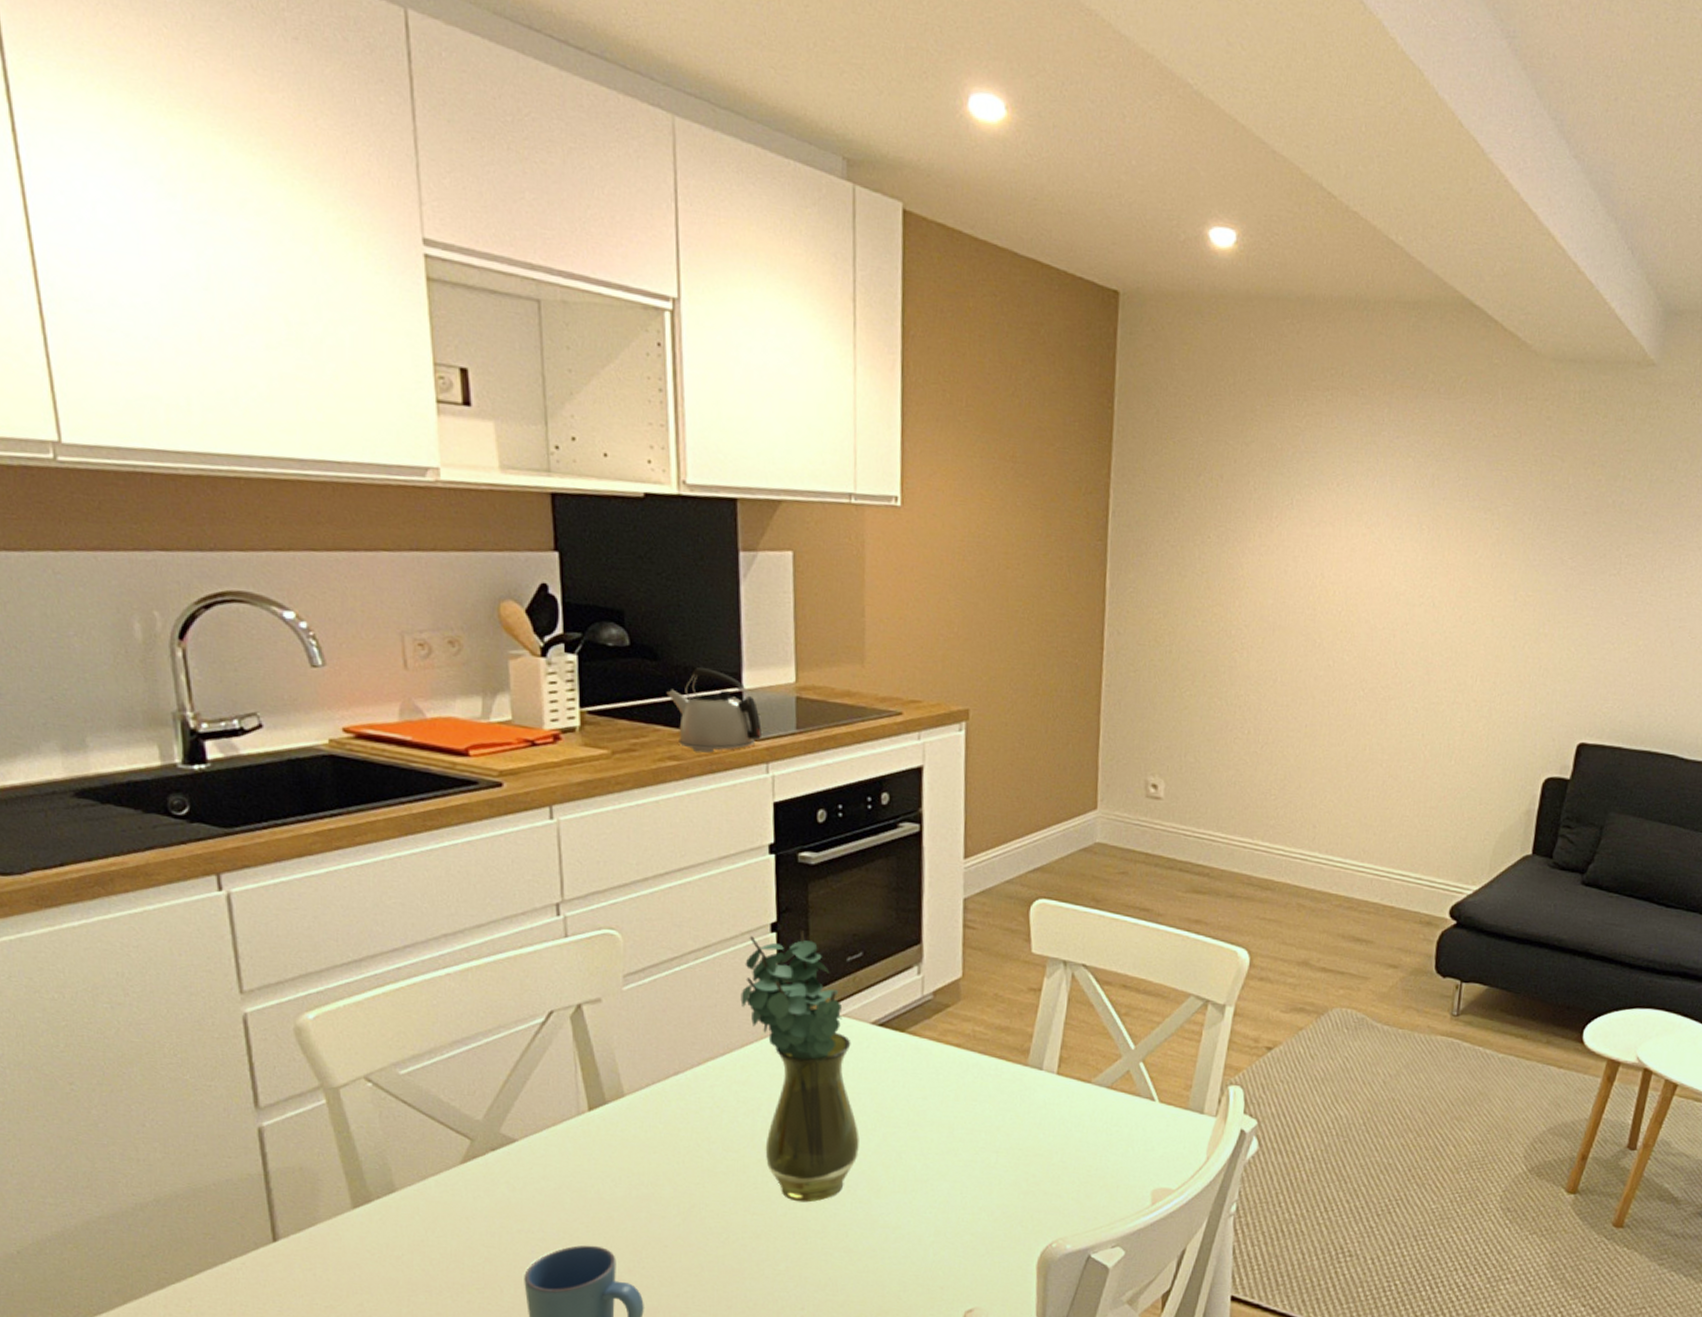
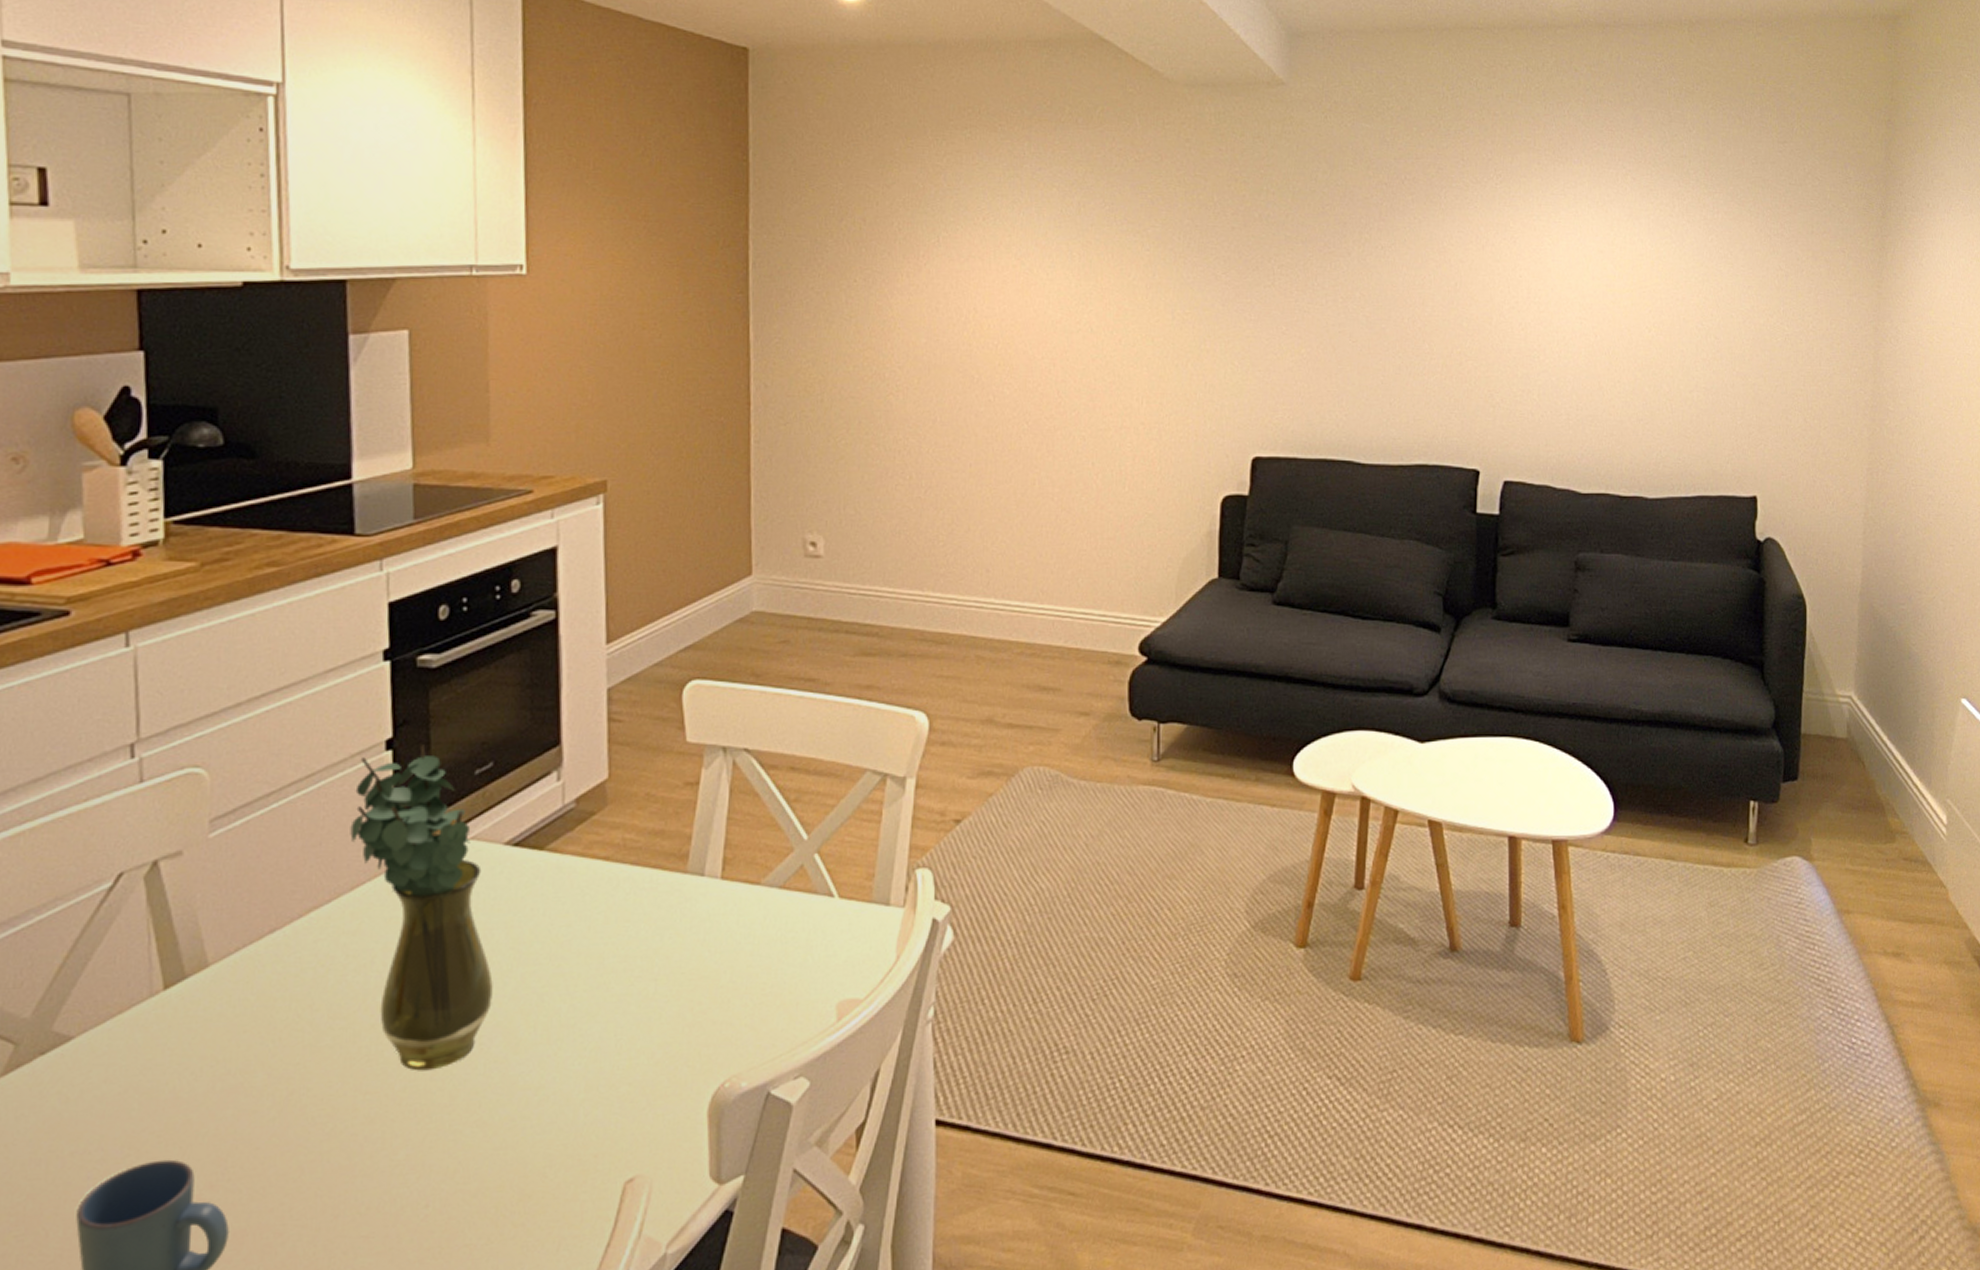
kettle: present [666,667,762,753] -> none [265,462,374,555]

